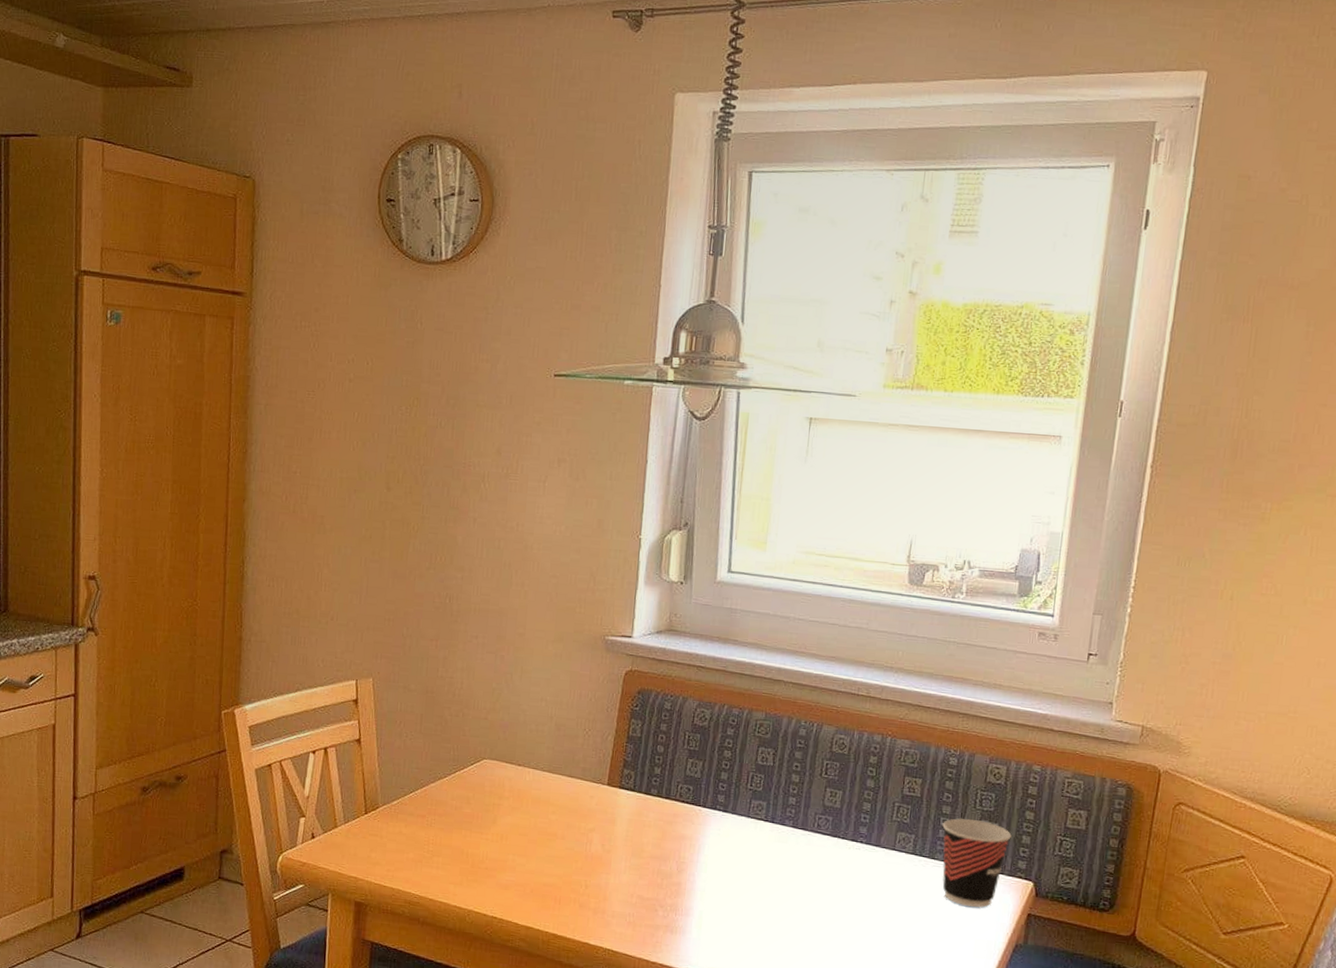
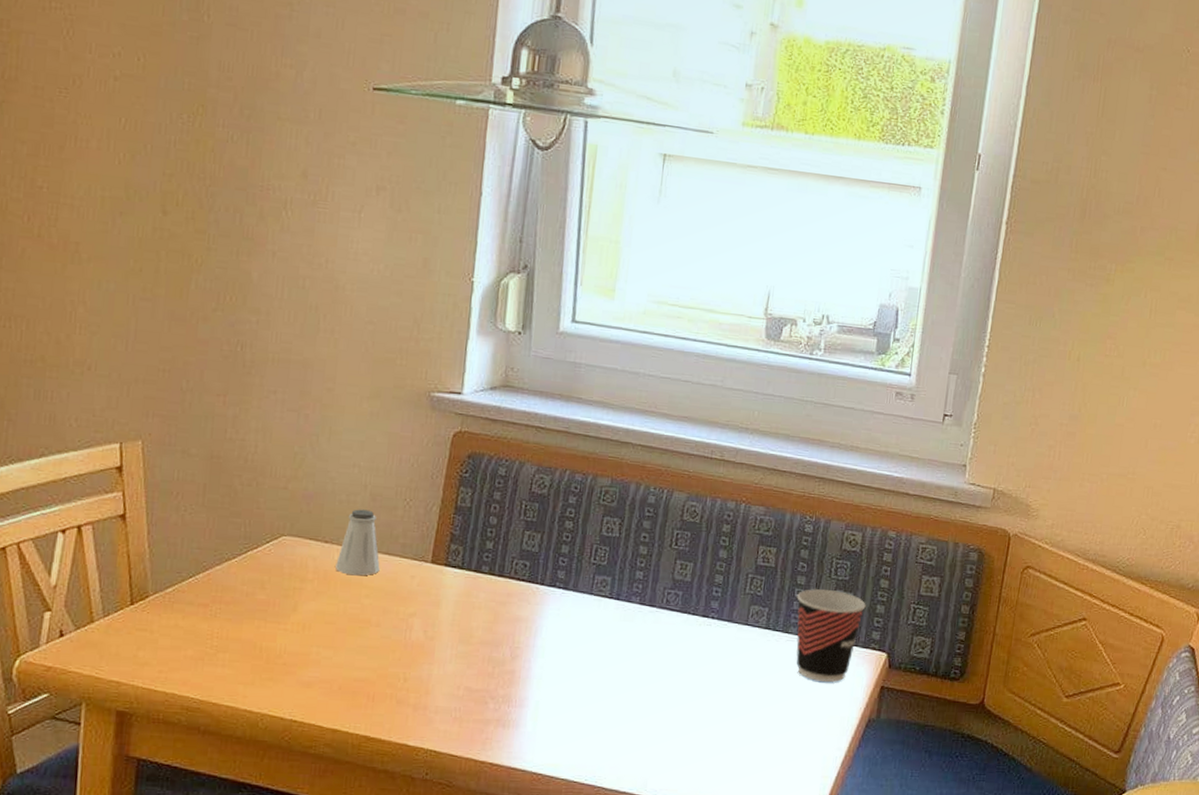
saltshaker: none [527,737,564,795] -> present [335,509,380,576]

